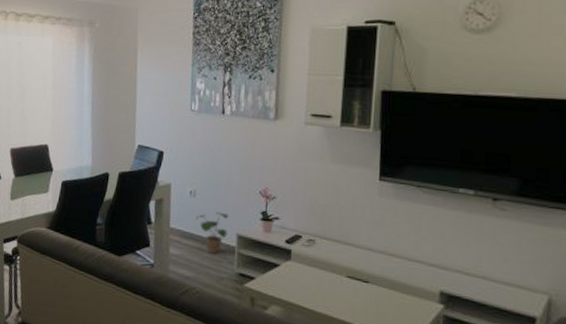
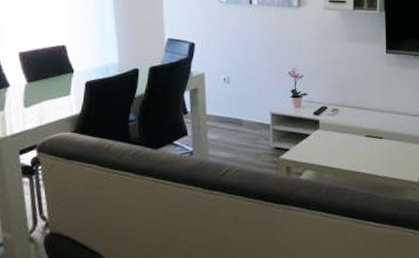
potted plant: present [196,211,229,254] -> none [231,94,262,133]

